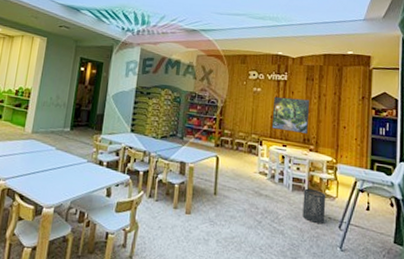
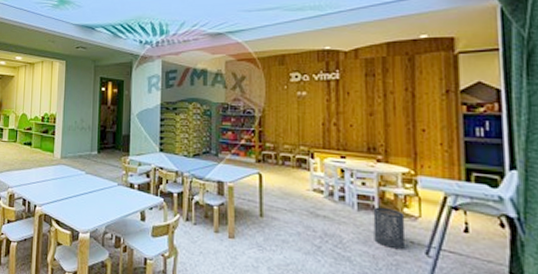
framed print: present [271,96,310,135] -> none [323,99,373,142]

